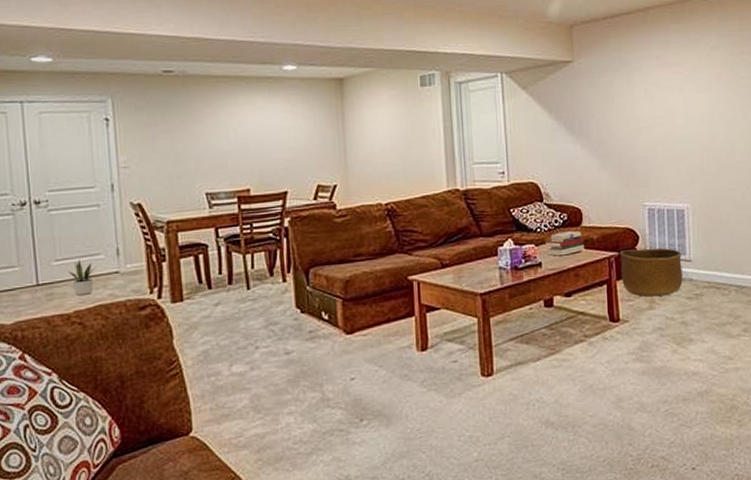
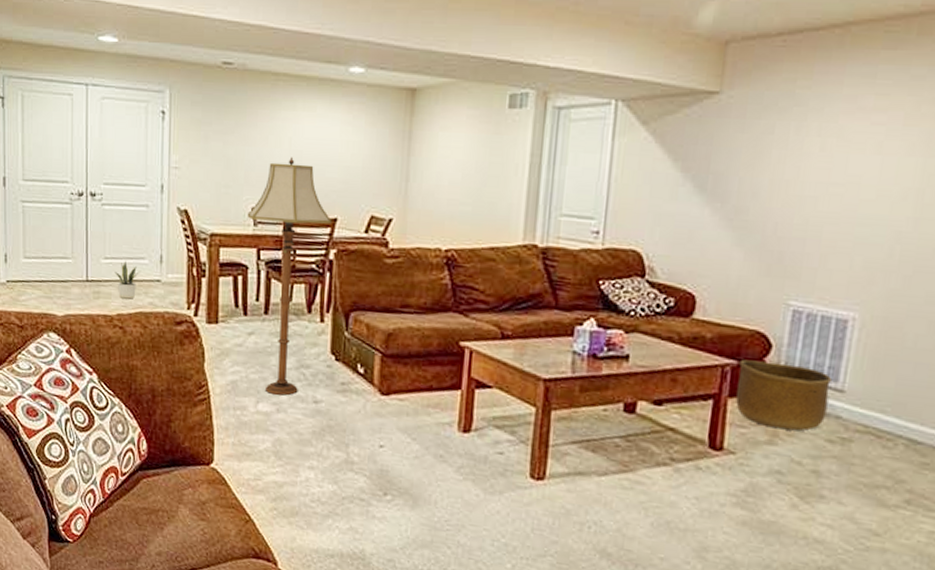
floor lamp: none [201,145,283,355] -> present [247,157,332,396]
books: present [545,231,584,256] -> none [637,321,692,353]

